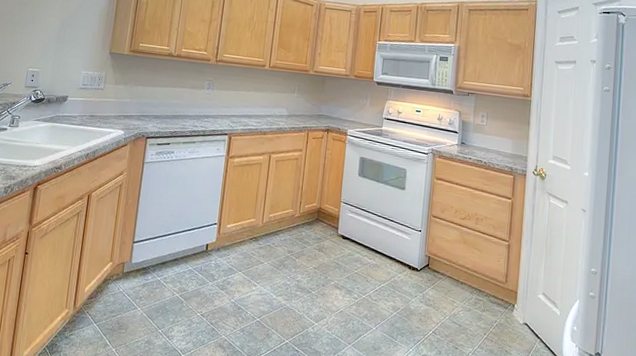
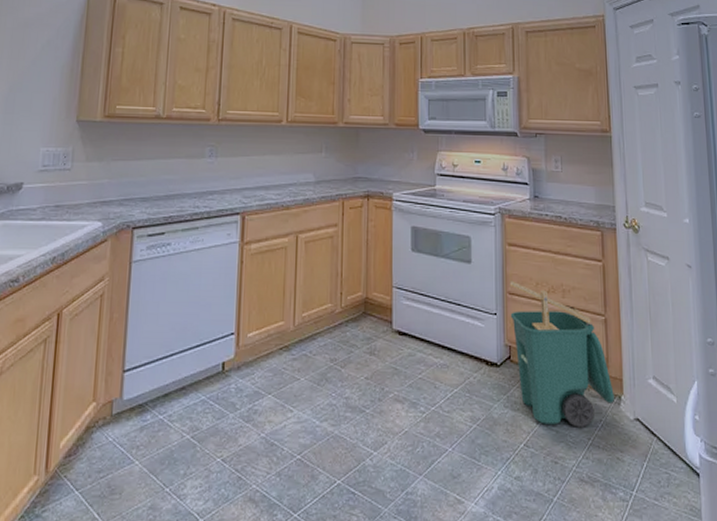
trash can: none [432,207,509,325] -> present [509,280,614,427]

